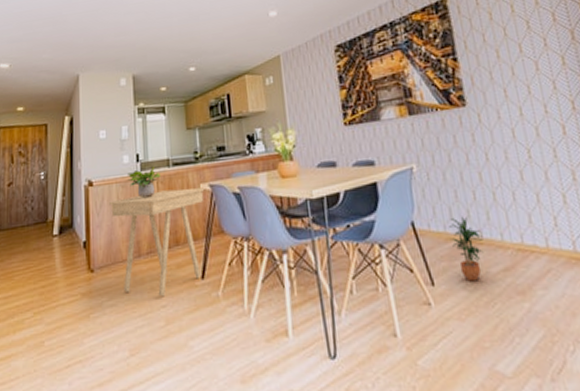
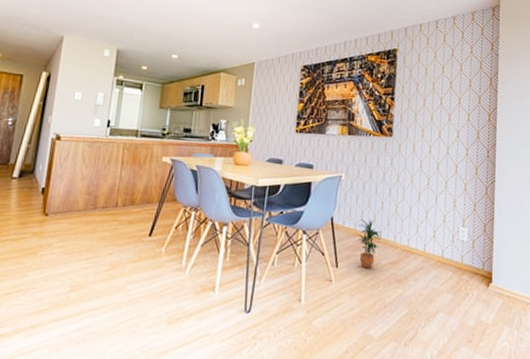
side table: present [109,188,205,297] -> none [74,156,166,246]
potted plant: present [128,167,161,199] -> none [96,134,128,161]

